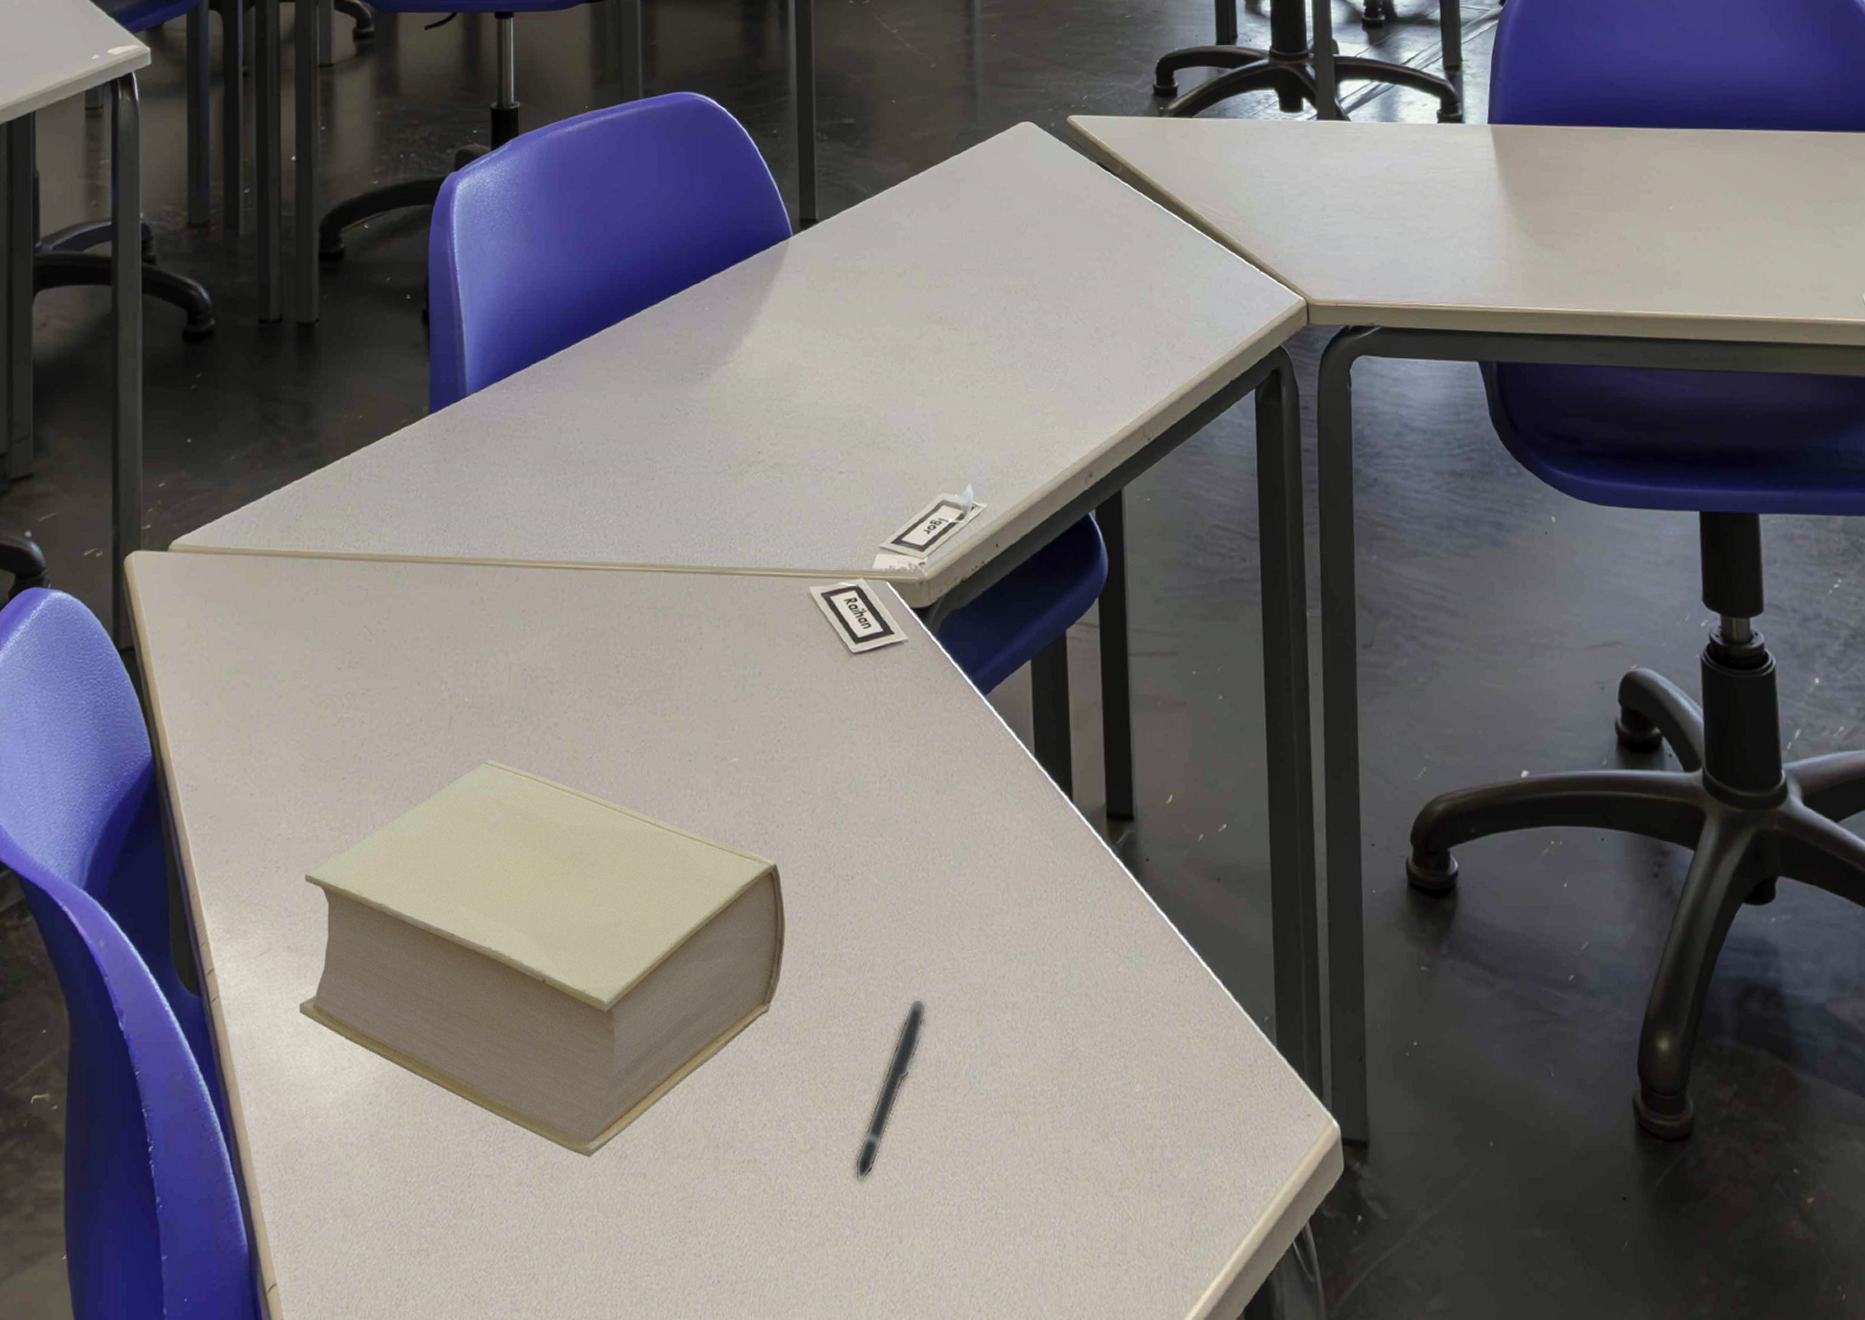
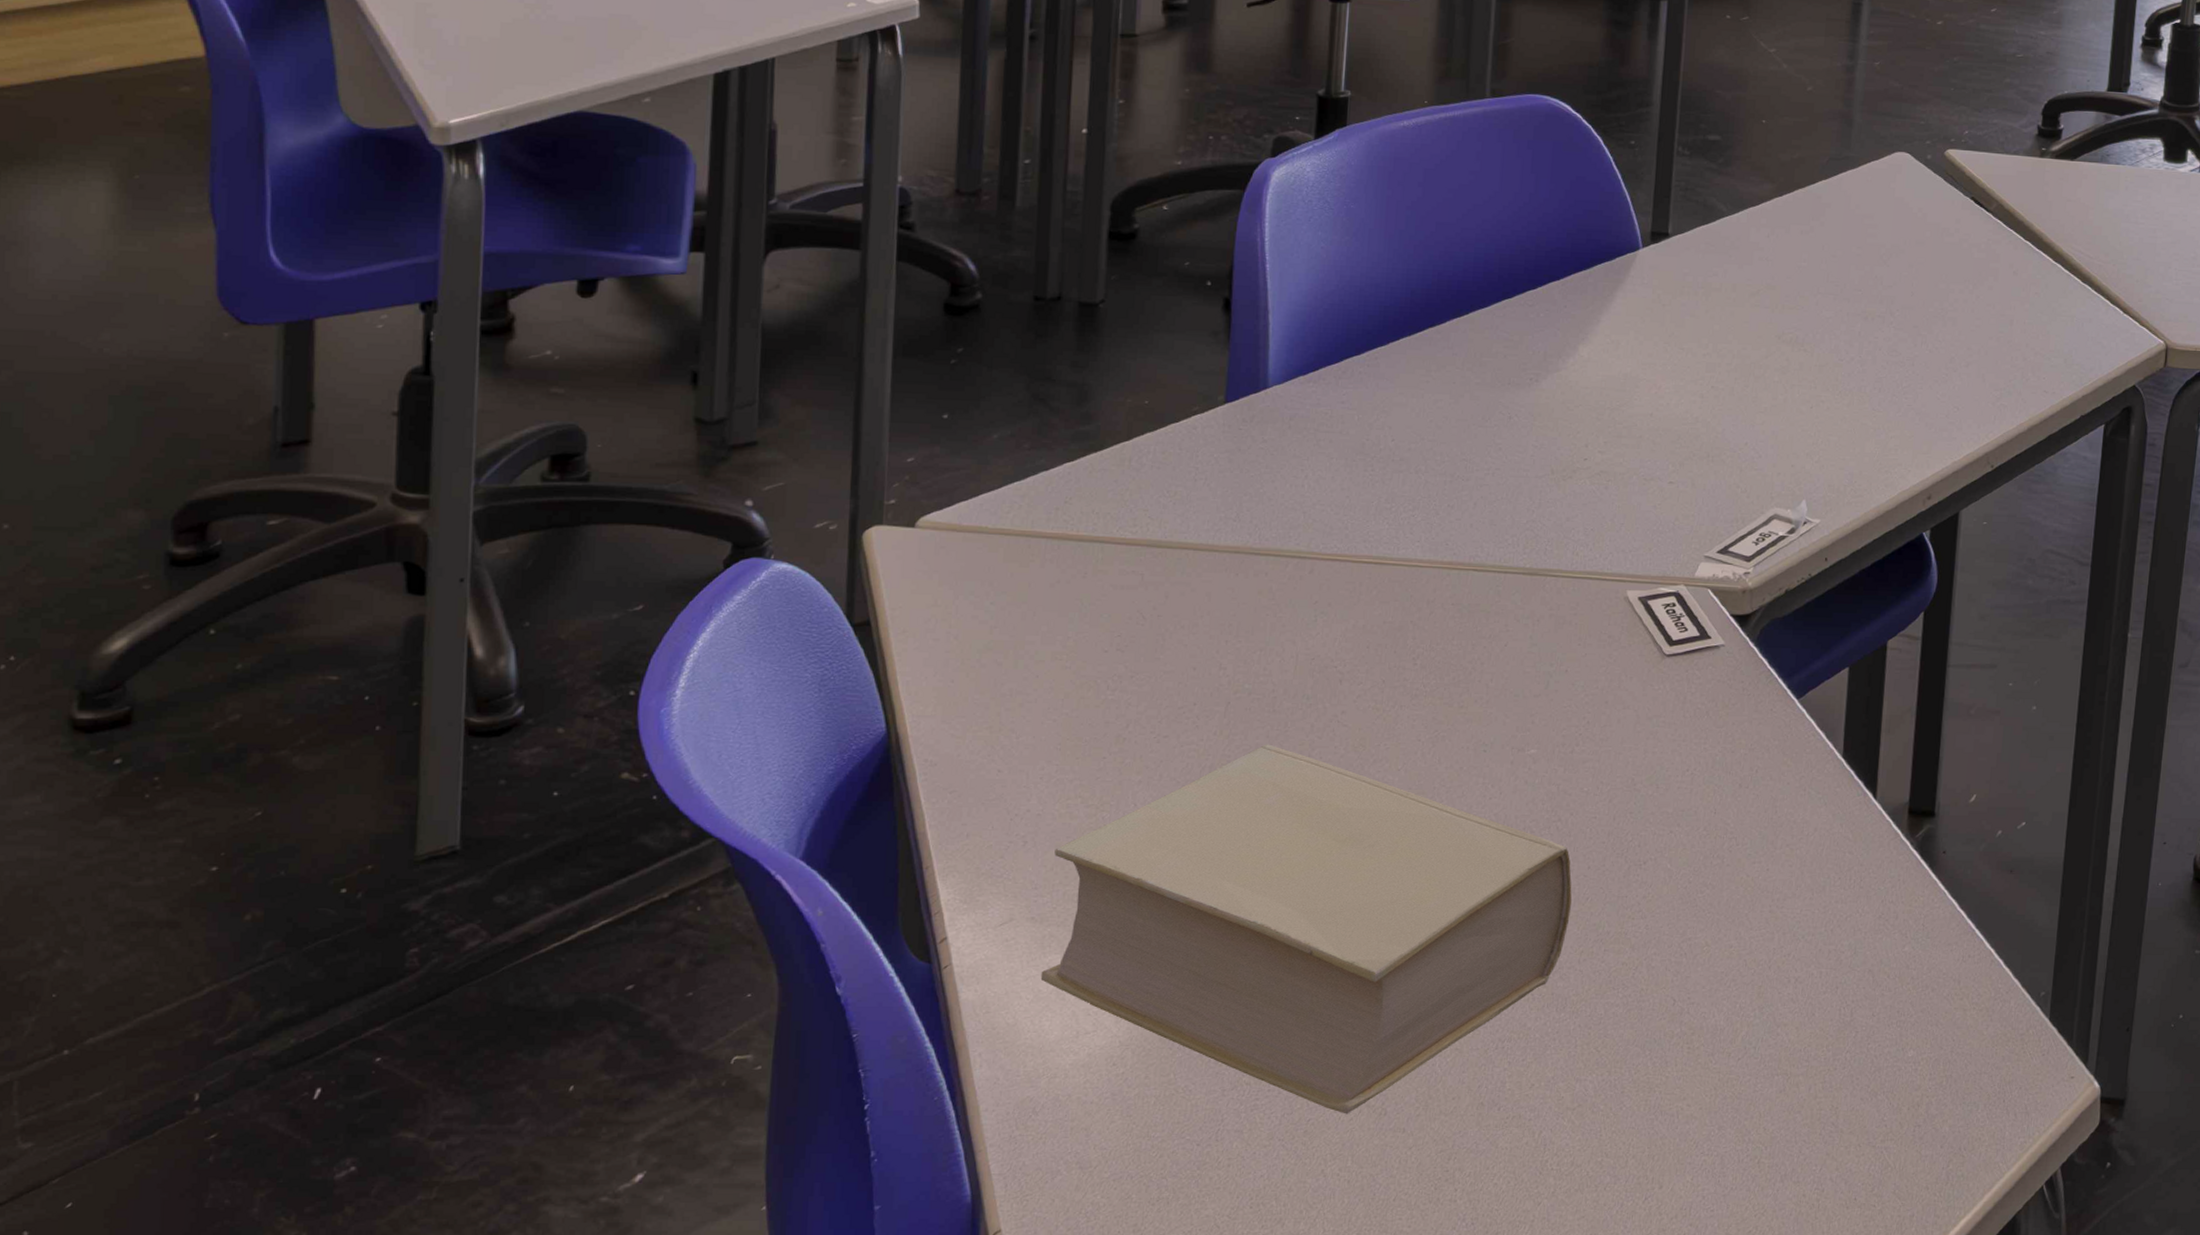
pen: present [854,998,928,1182] -> none [1620,973,1710,1136]

